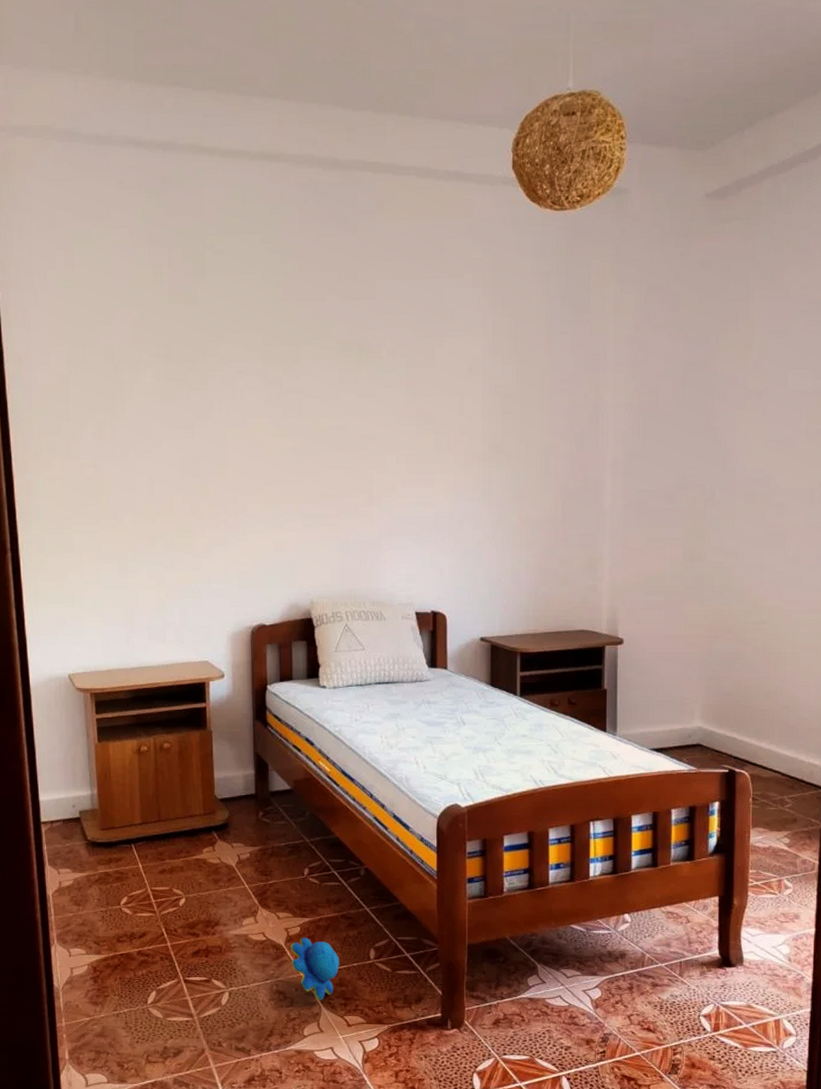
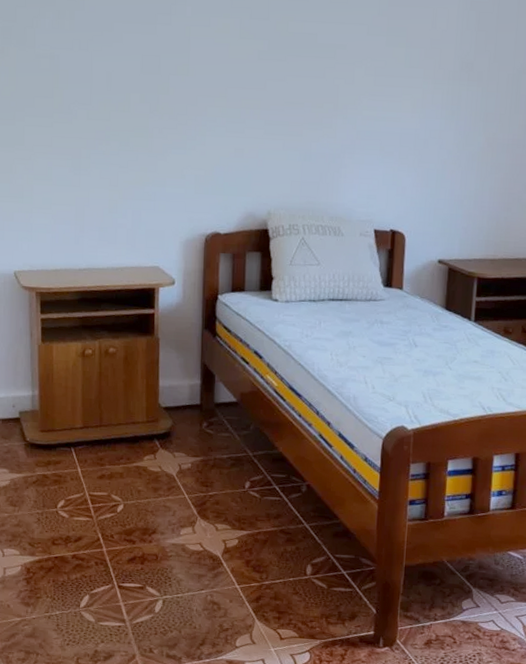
plush toy: present [291,937,339,1000] -> none [227,549,276,613]

